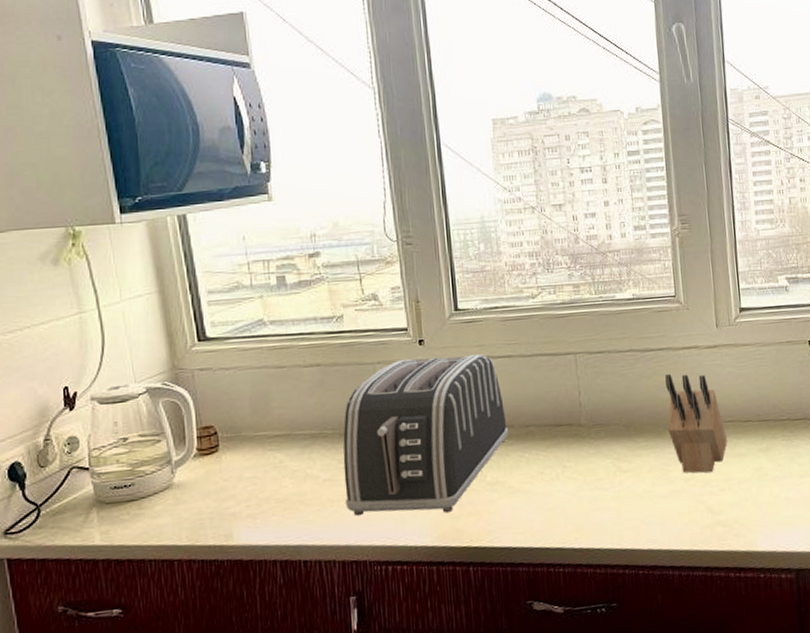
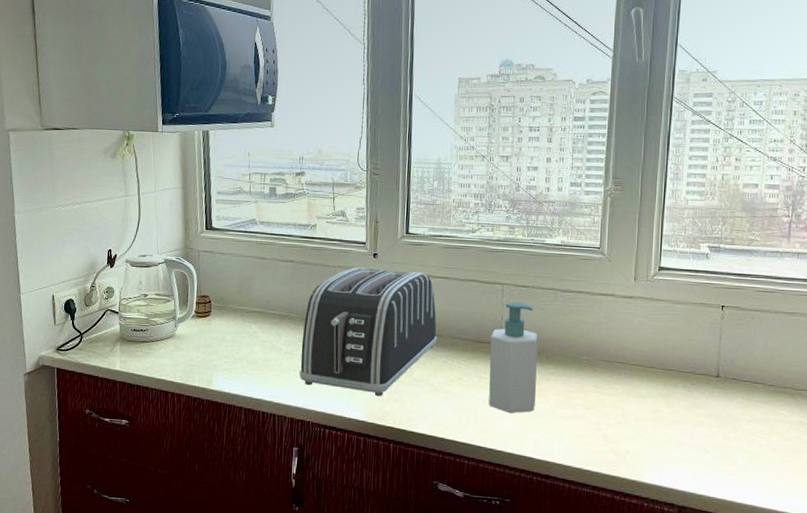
soap bottle: none [569,371,631,503] -> present [489,302,538,414]
knife block: present [665,373,727,473] -> none [576,314,630,407]

